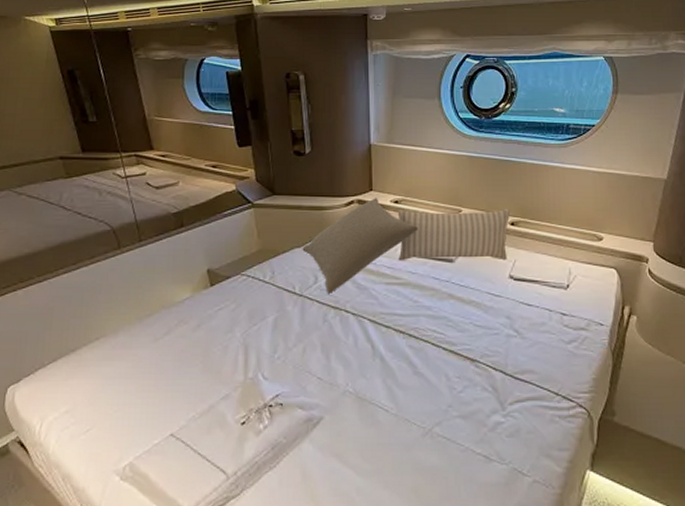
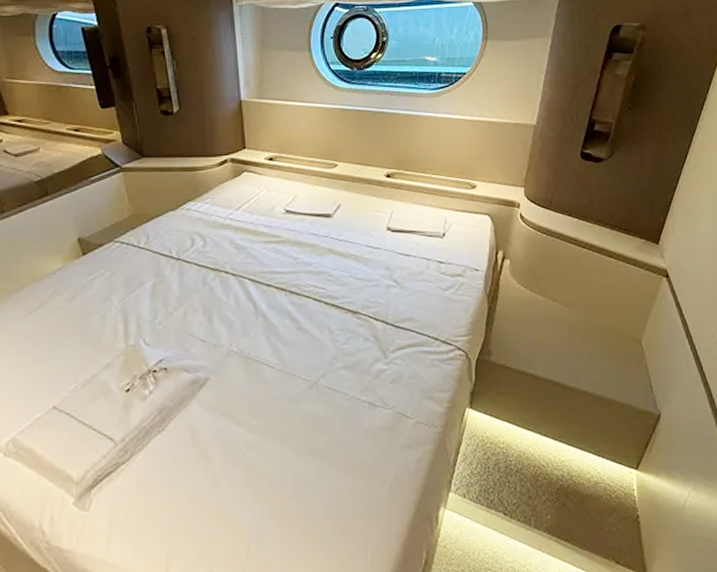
pillow: present [302,198,418,293] -> none [176,156,295,255]
pillow: present [397,208,511,261] -> none [272,160,386,219]

